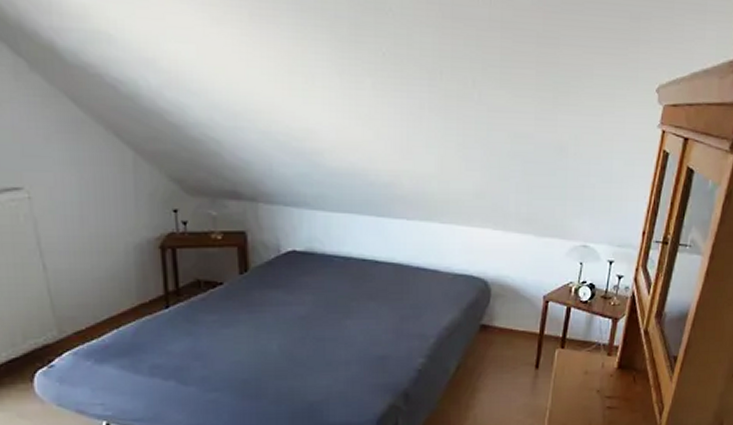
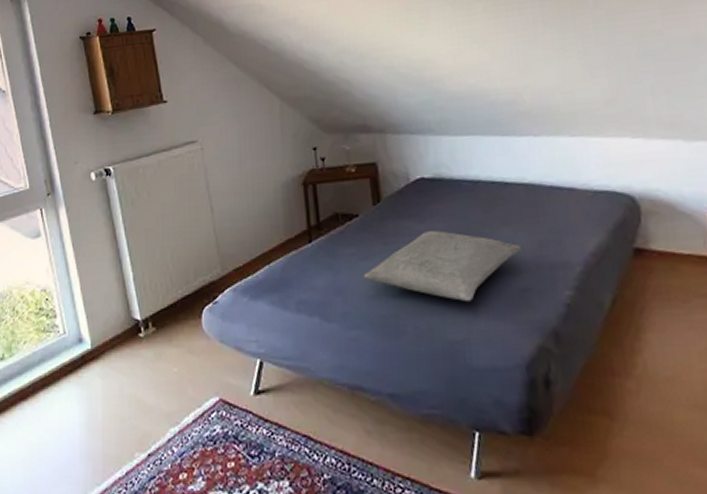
pillow: none [225,302,385,368] -> present [363,230,522,302]

